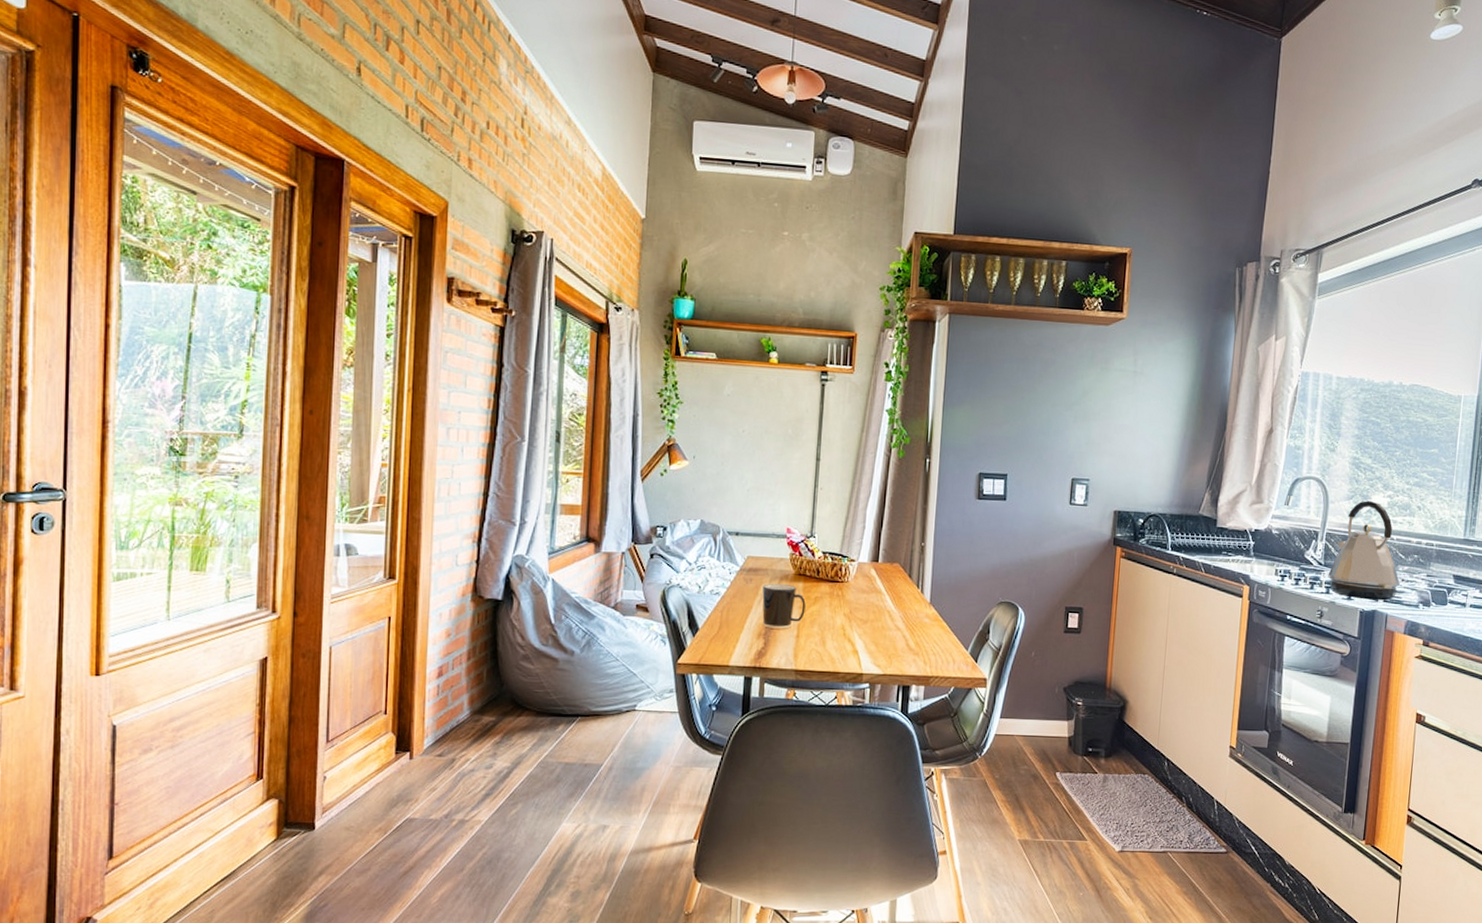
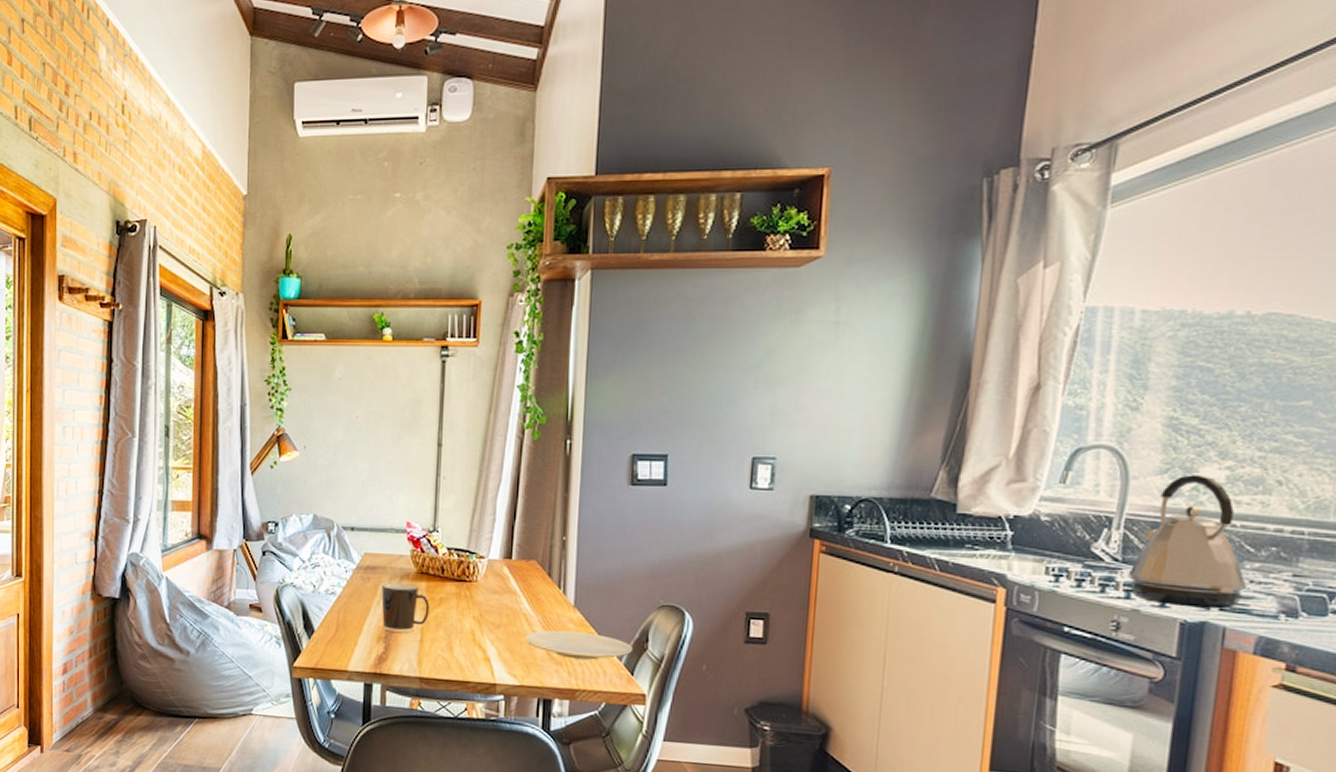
plate: none [888,624,978,650] -> present [524,630,634,660]

